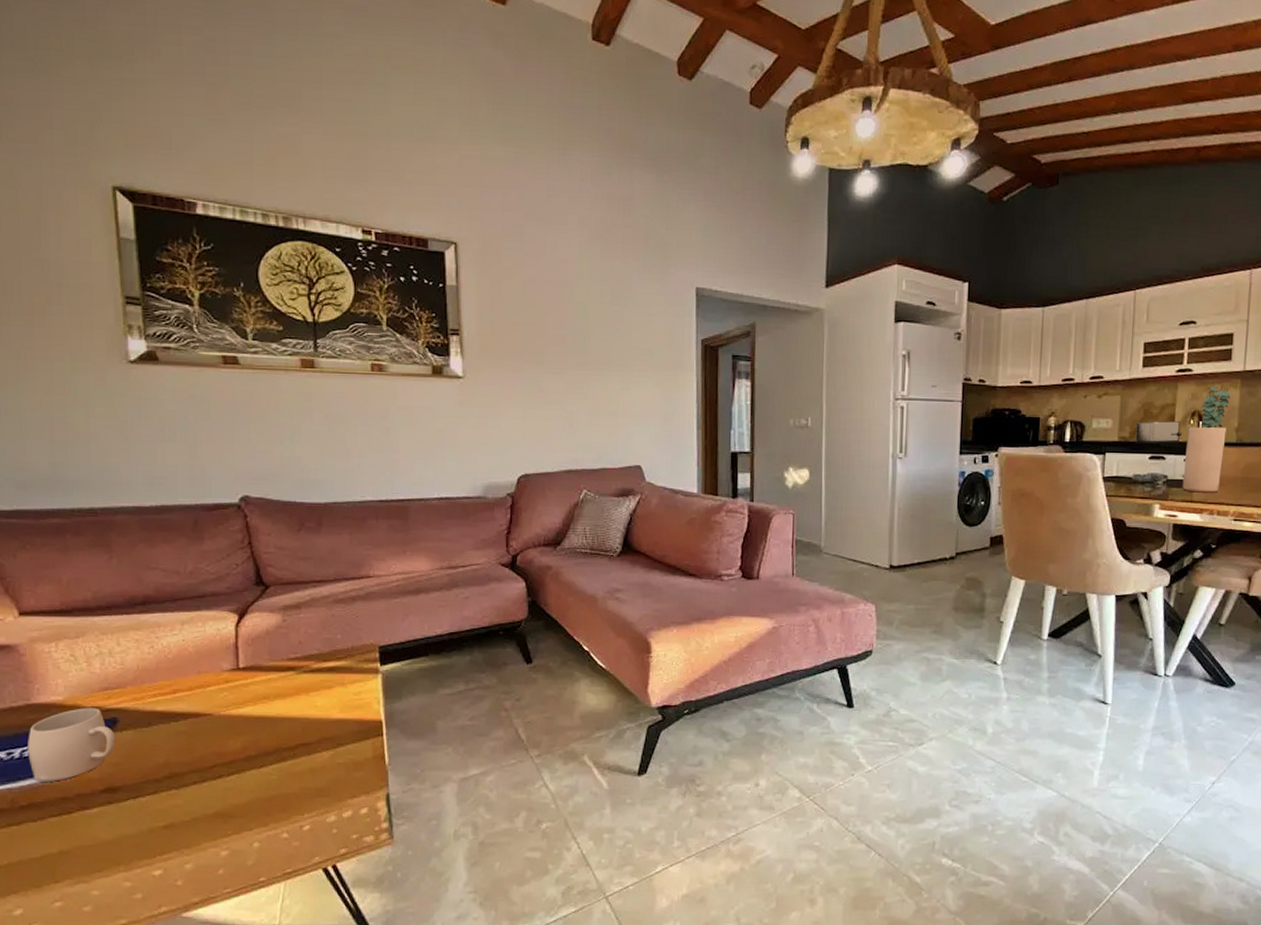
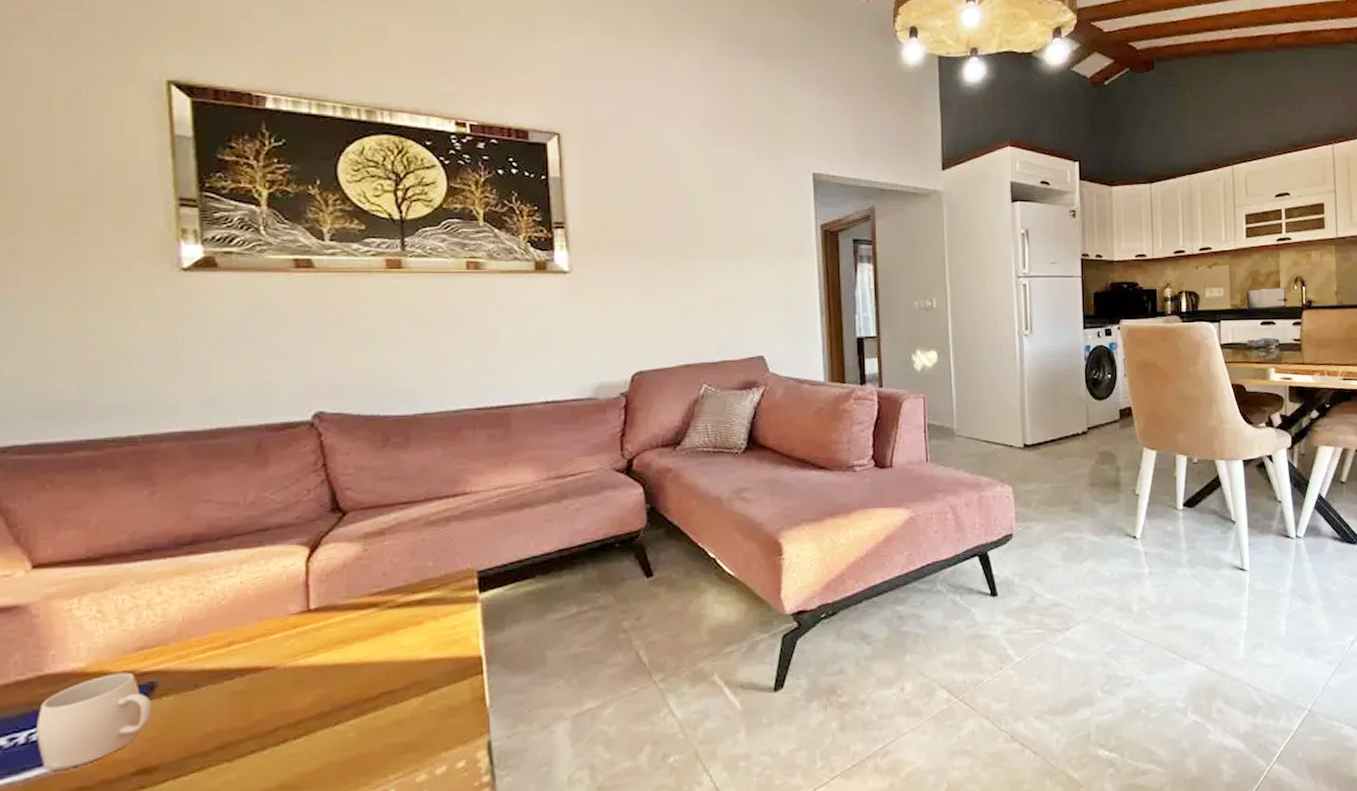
vase: present [1182,381,1231,493] -> none [1292,248,1328,355]

